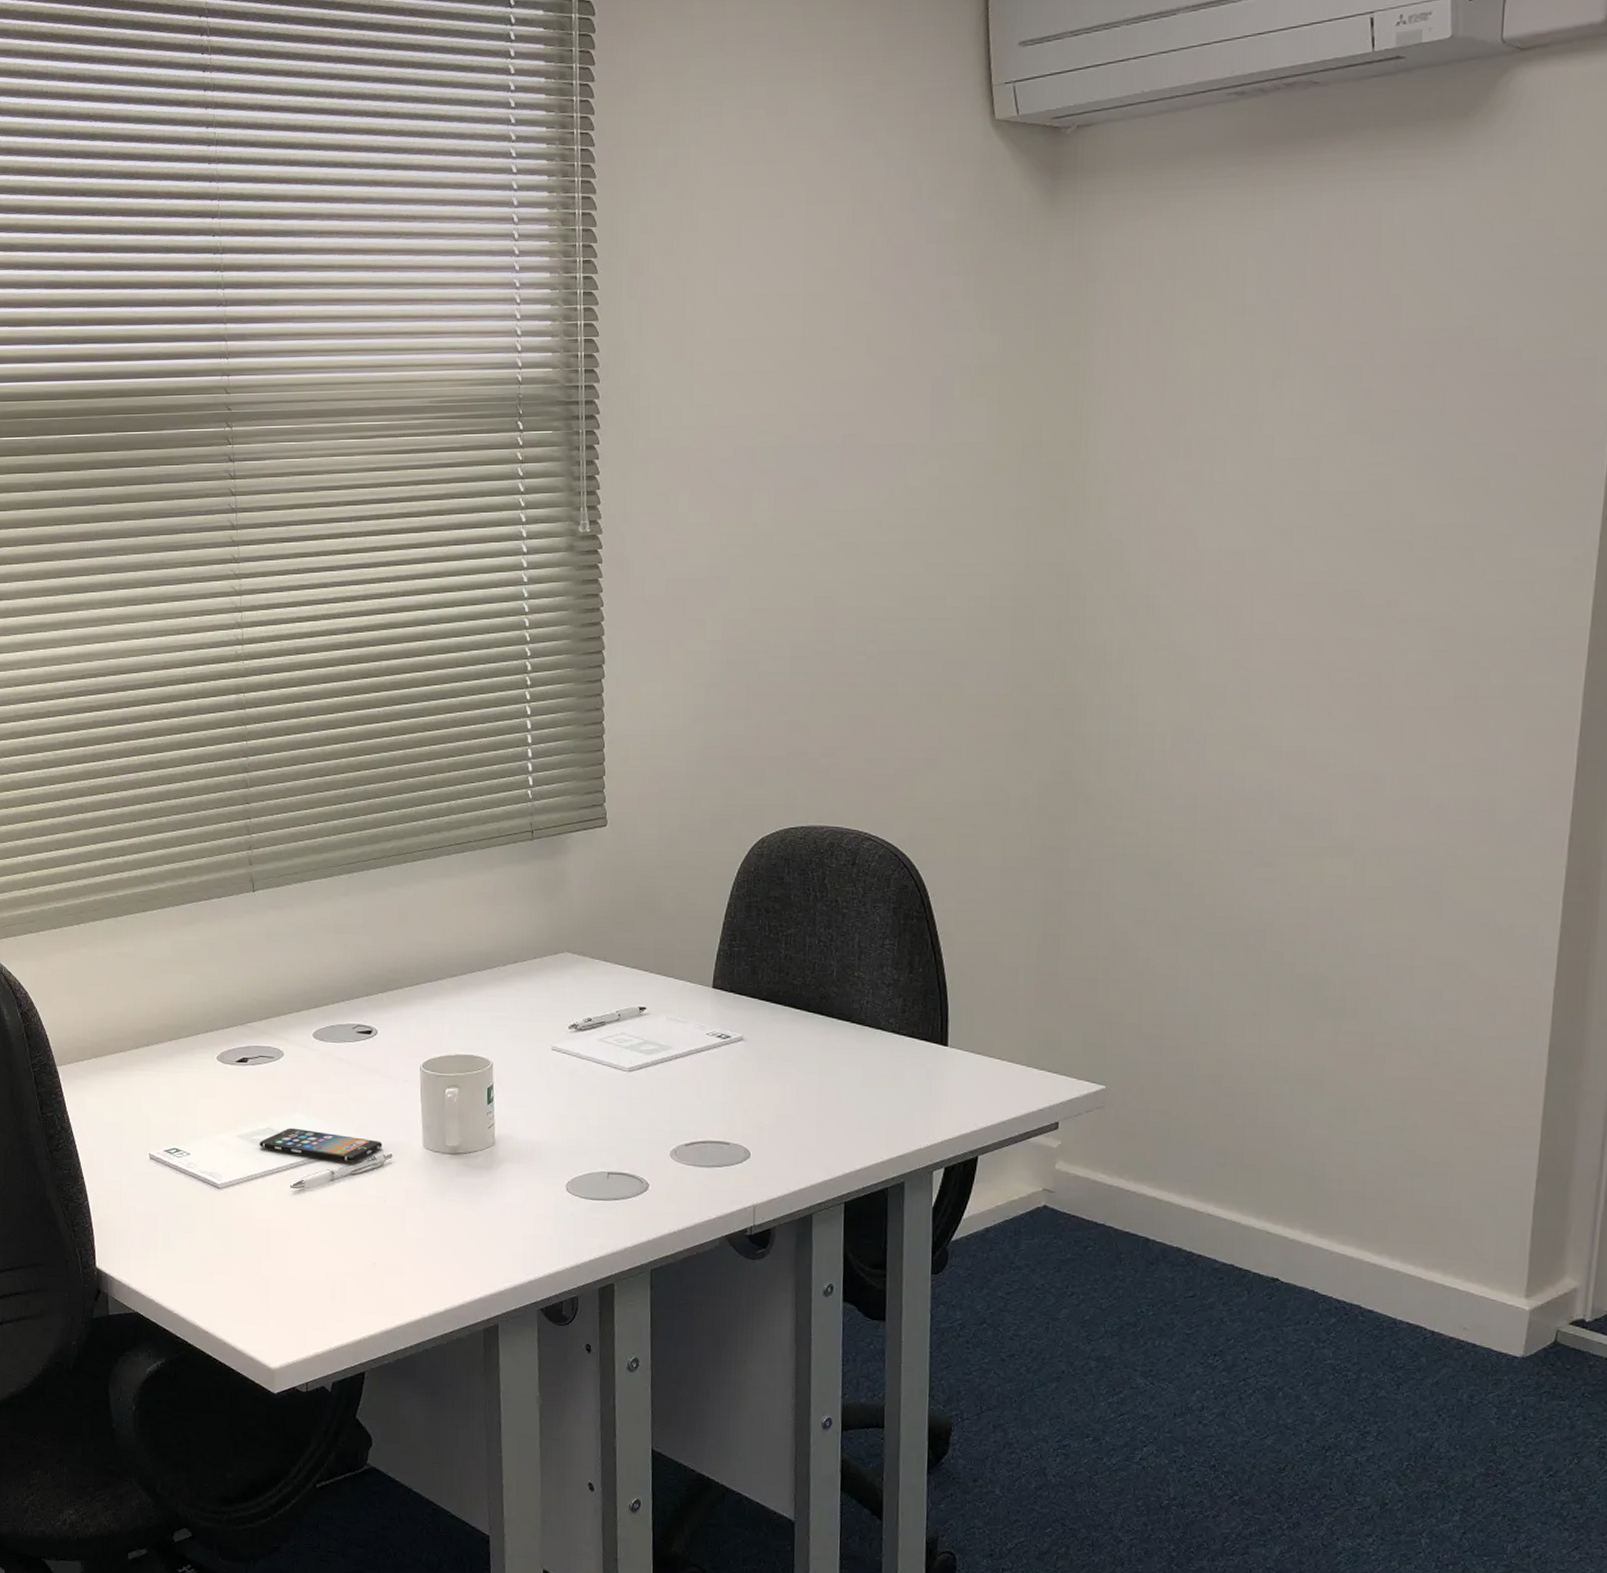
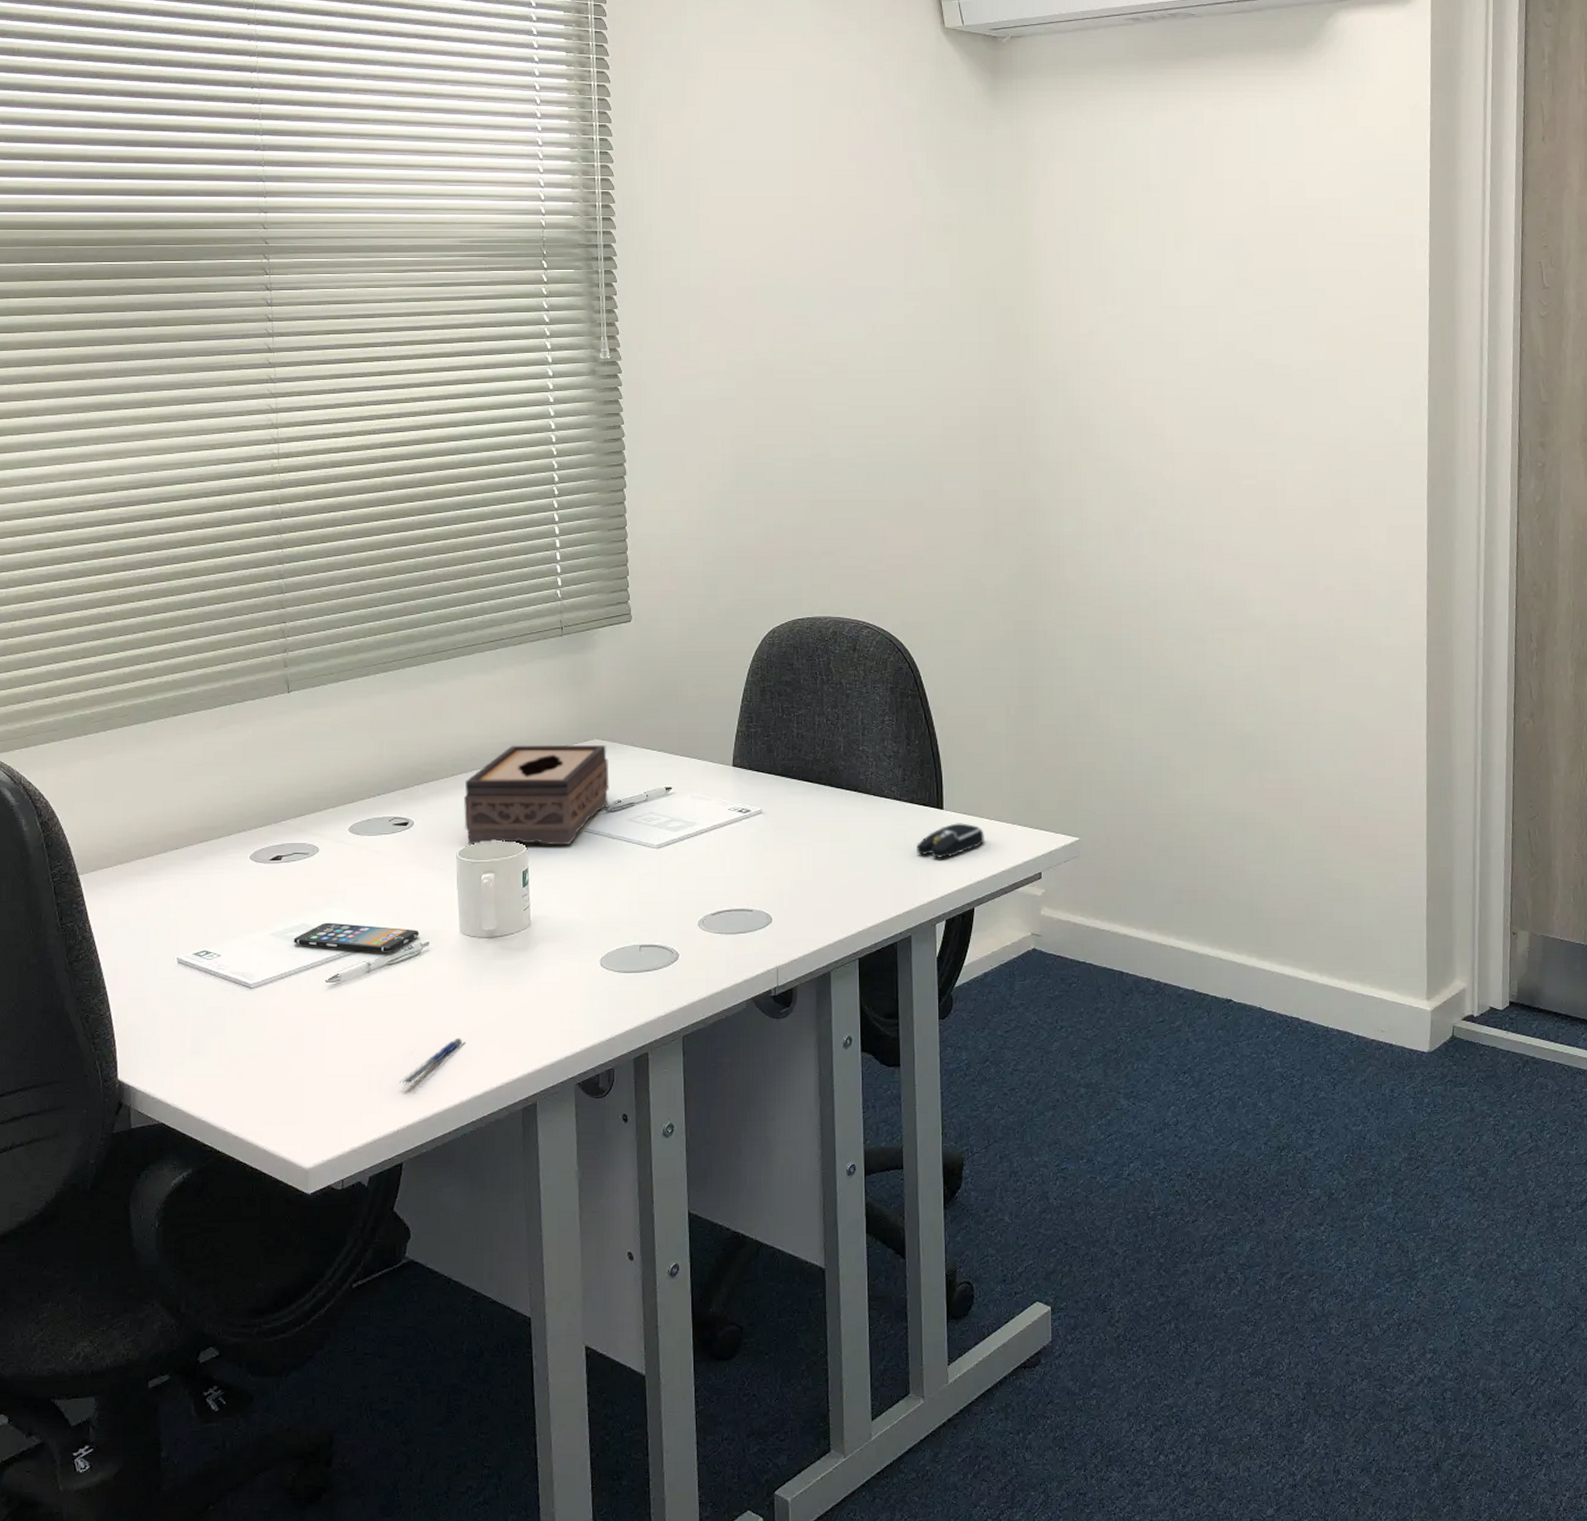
pen: none [362,1253,428,1296] -> present [400,1037,465,1086]
tissue box: none [428,955,580,1064] -> present [464,745,609,846]
computer mouse: none [915,1062,994,1100] -> present [917,823,984,858]

